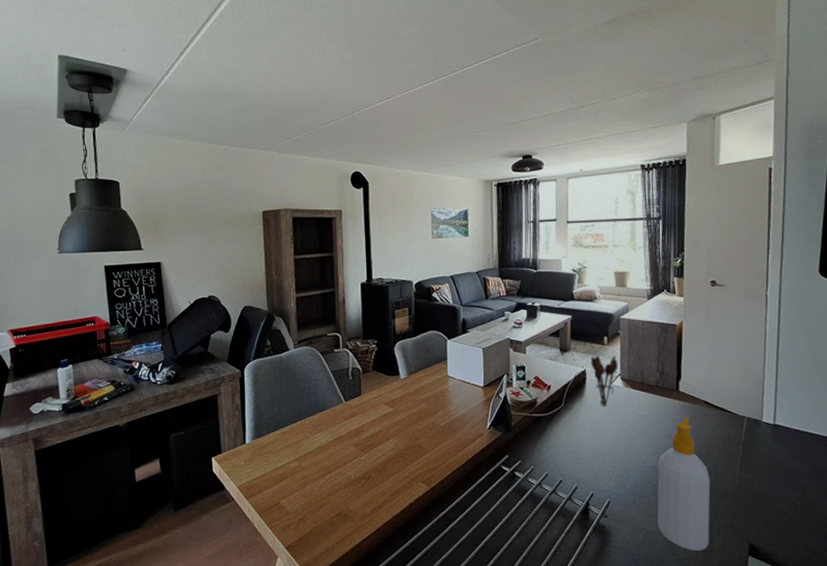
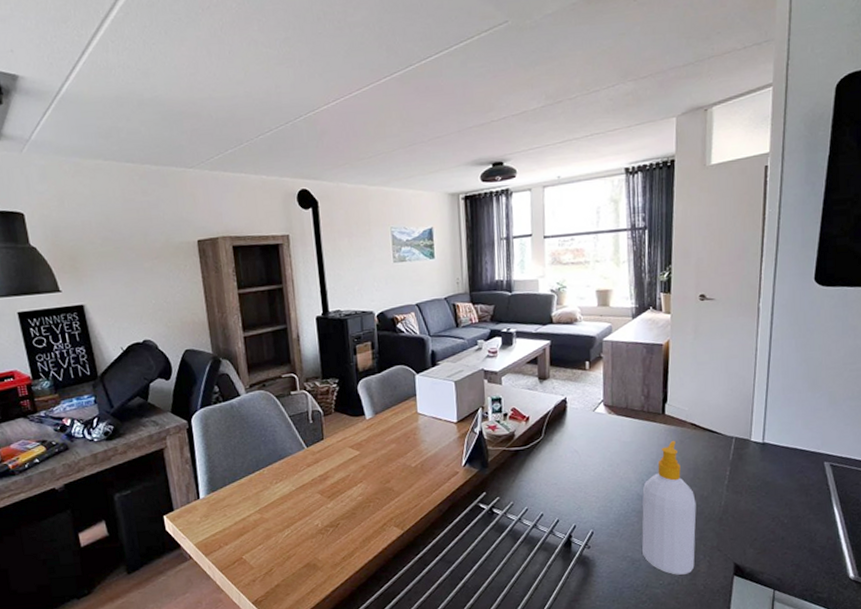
utensil holder: present [590,356,618,407] -> none [571,381,601,436]

